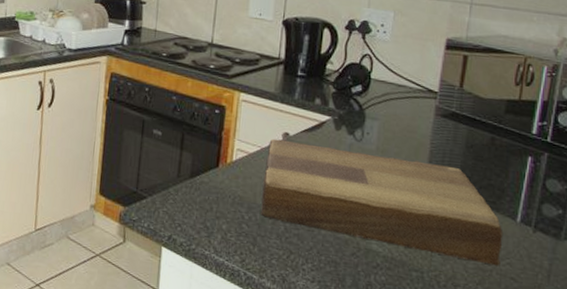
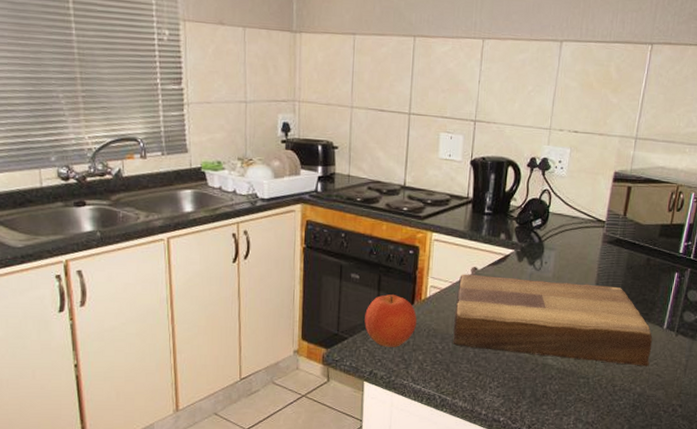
fruit: none [165,154,222,213] -> present [364,294,418,347]

